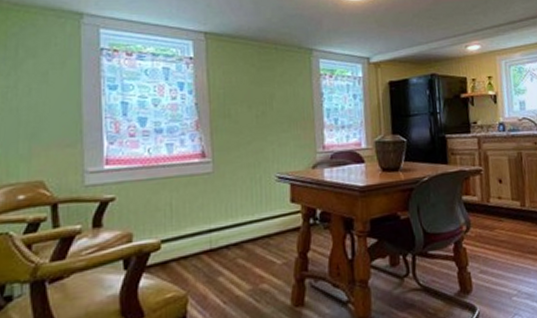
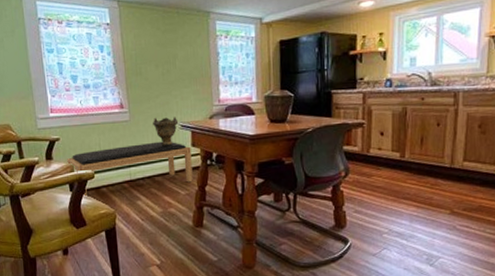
bench: none [123,197,292,275] -> present [67,141,193,196]
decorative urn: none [243,167,275,202] -> present [153,117,179,145]

